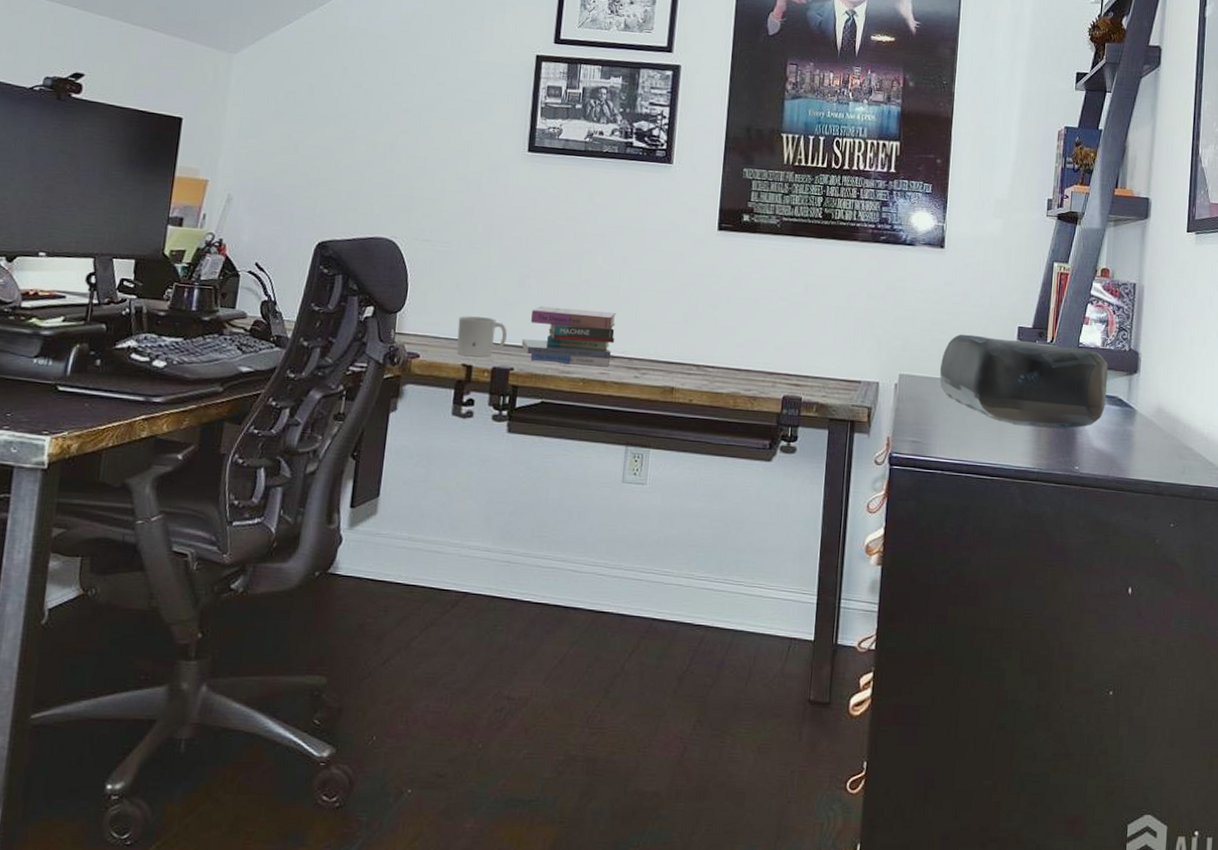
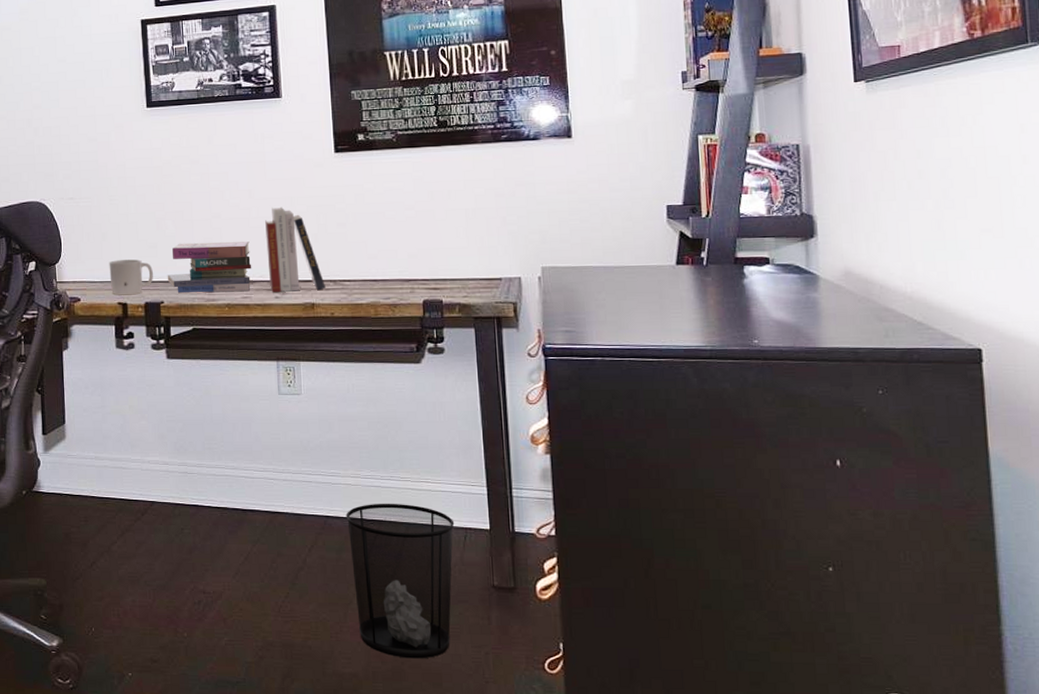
books: none [630,279,688,375] -> present [265,206,326,292]
waste bin: none [668,607,781,777] -> present [346,503,455,659]
printer: present [939,334,1109,429] -> none [584,218,781,304]

